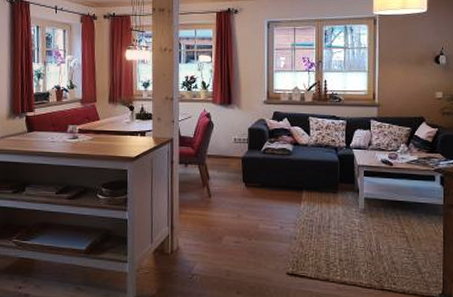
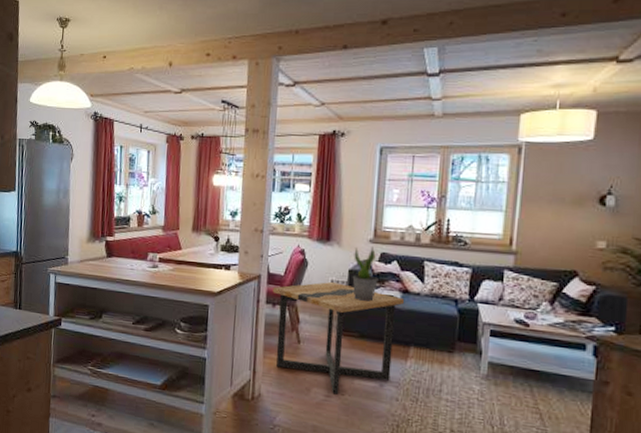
side table: none [184,139,295,240] -> present [272,281,404,395]
potted plant: none [252,107,273,155] -> present [352,246,378,302]

